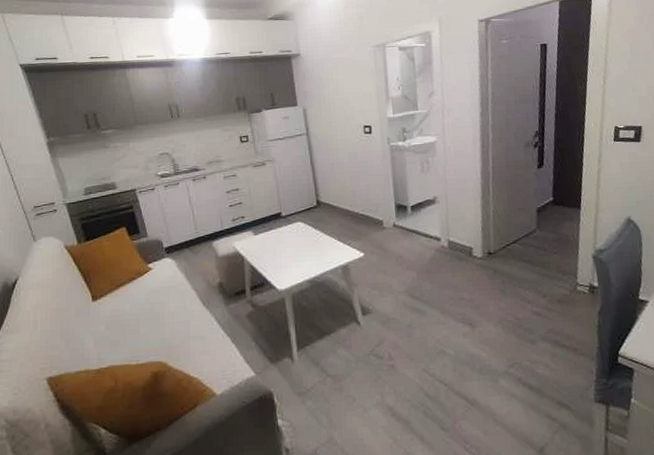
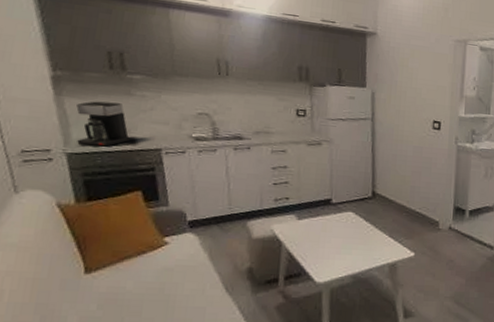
coffee maker: none [68,156,111,195] -> present [76,101,130,147]

